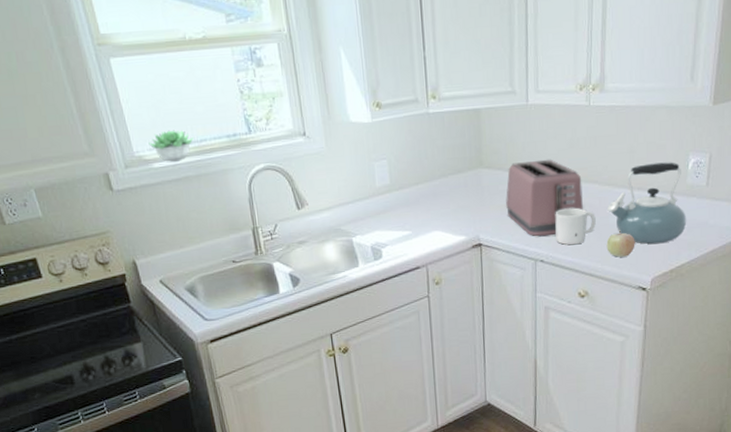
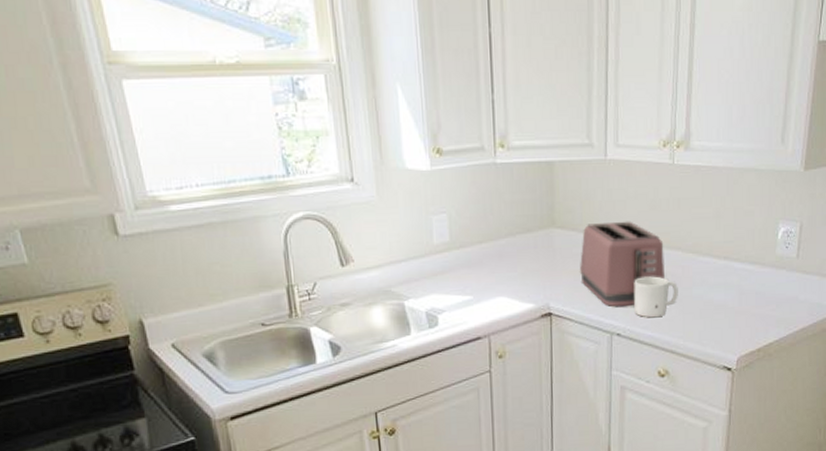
succulent plant: present [148,130,194,163] -> none [165,167,221,206]
fruit: present [606,230,635,257] -> none [689,303,721,333]
kettle: present [607,162,687,244] -> none [691,230,776,320]

